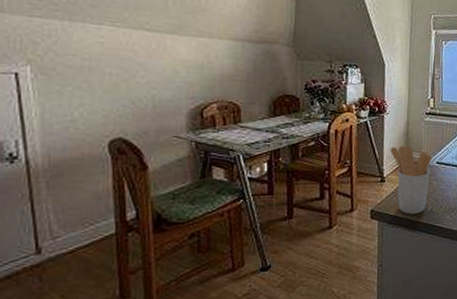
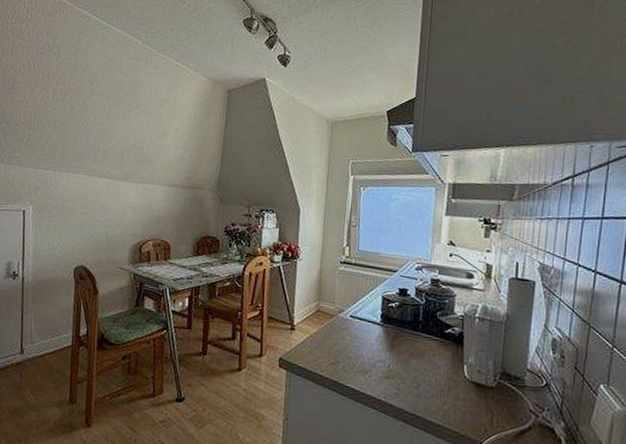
utensil holder: present [390,146,431,214] -> none [301,294,345,370]

